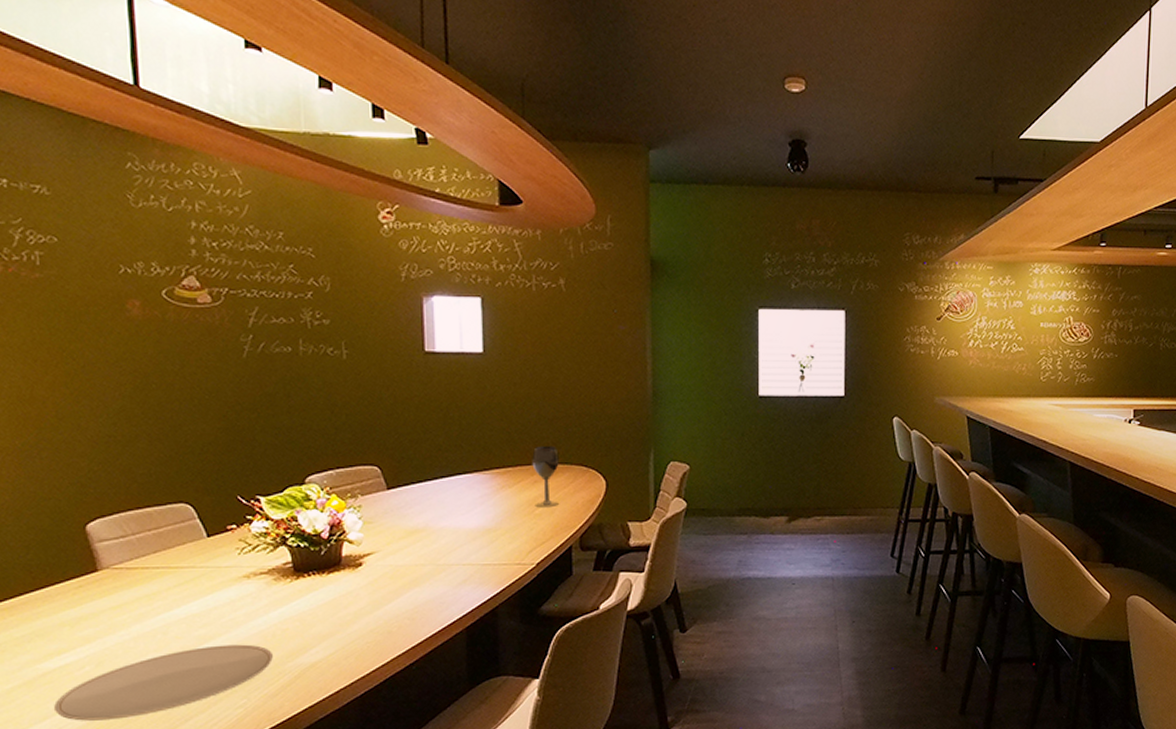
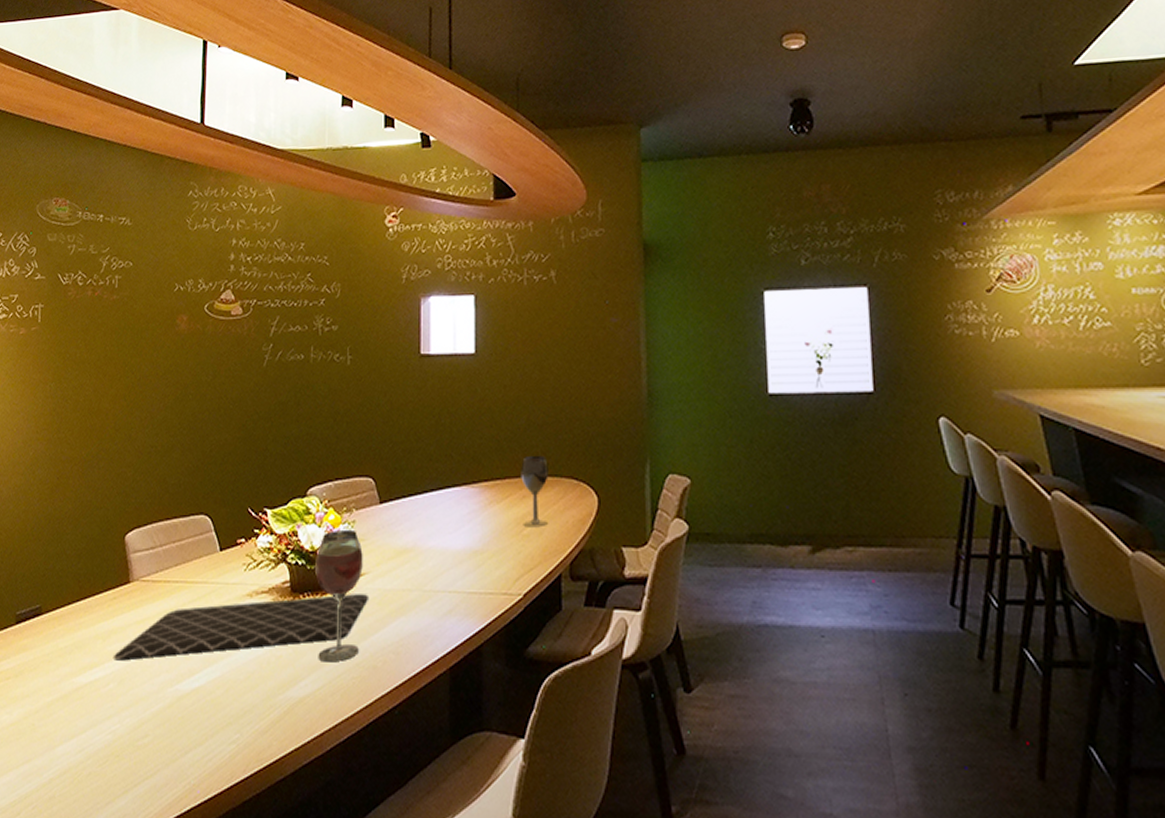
plate: present [54,644,273,721] -> none [81,669,266,745]
placemat: none [87,570,381,645] -> present [114,594,370,661]
wineglass: none [319,513,372,631] -> present [315,529,363,663]

